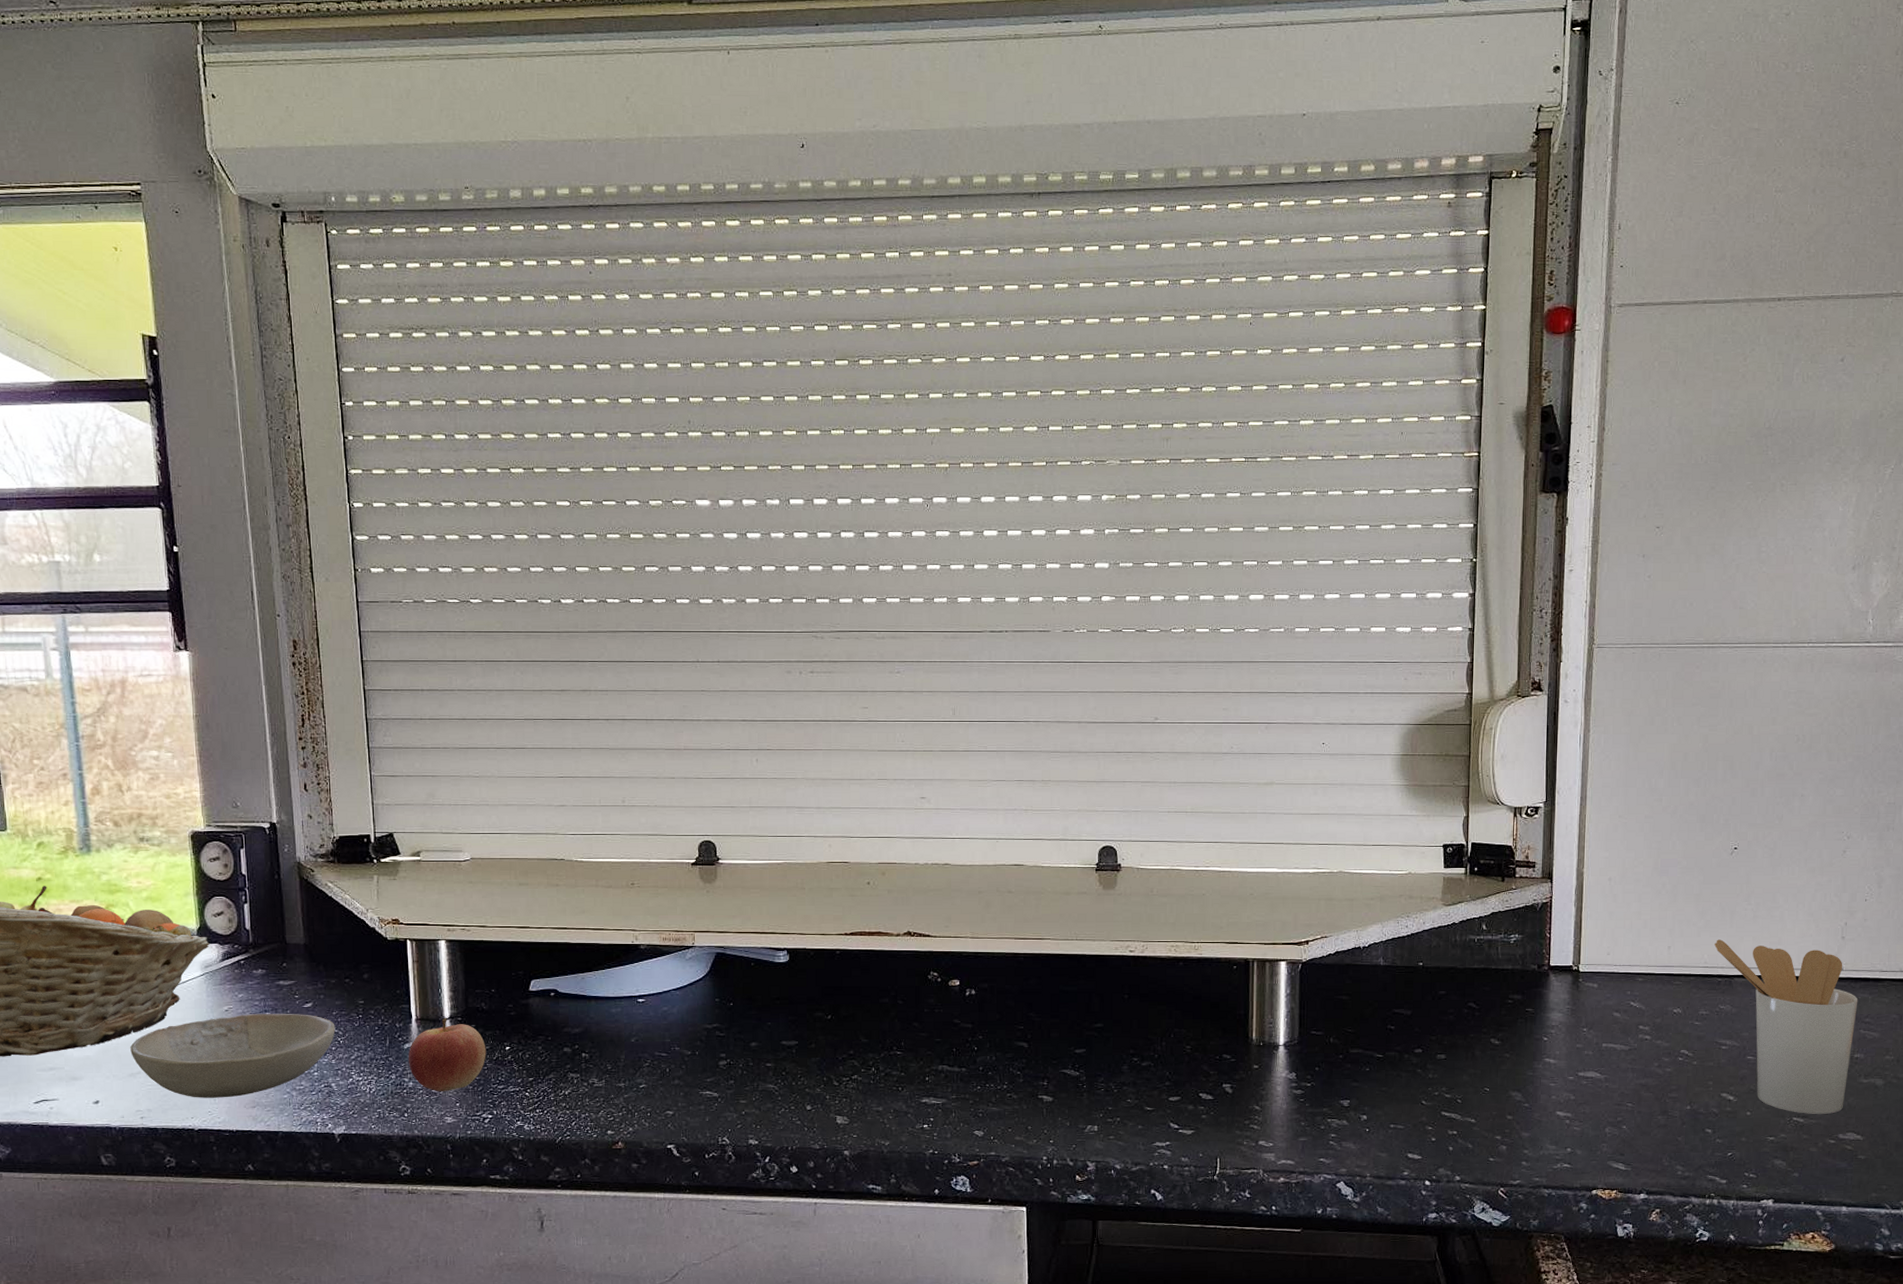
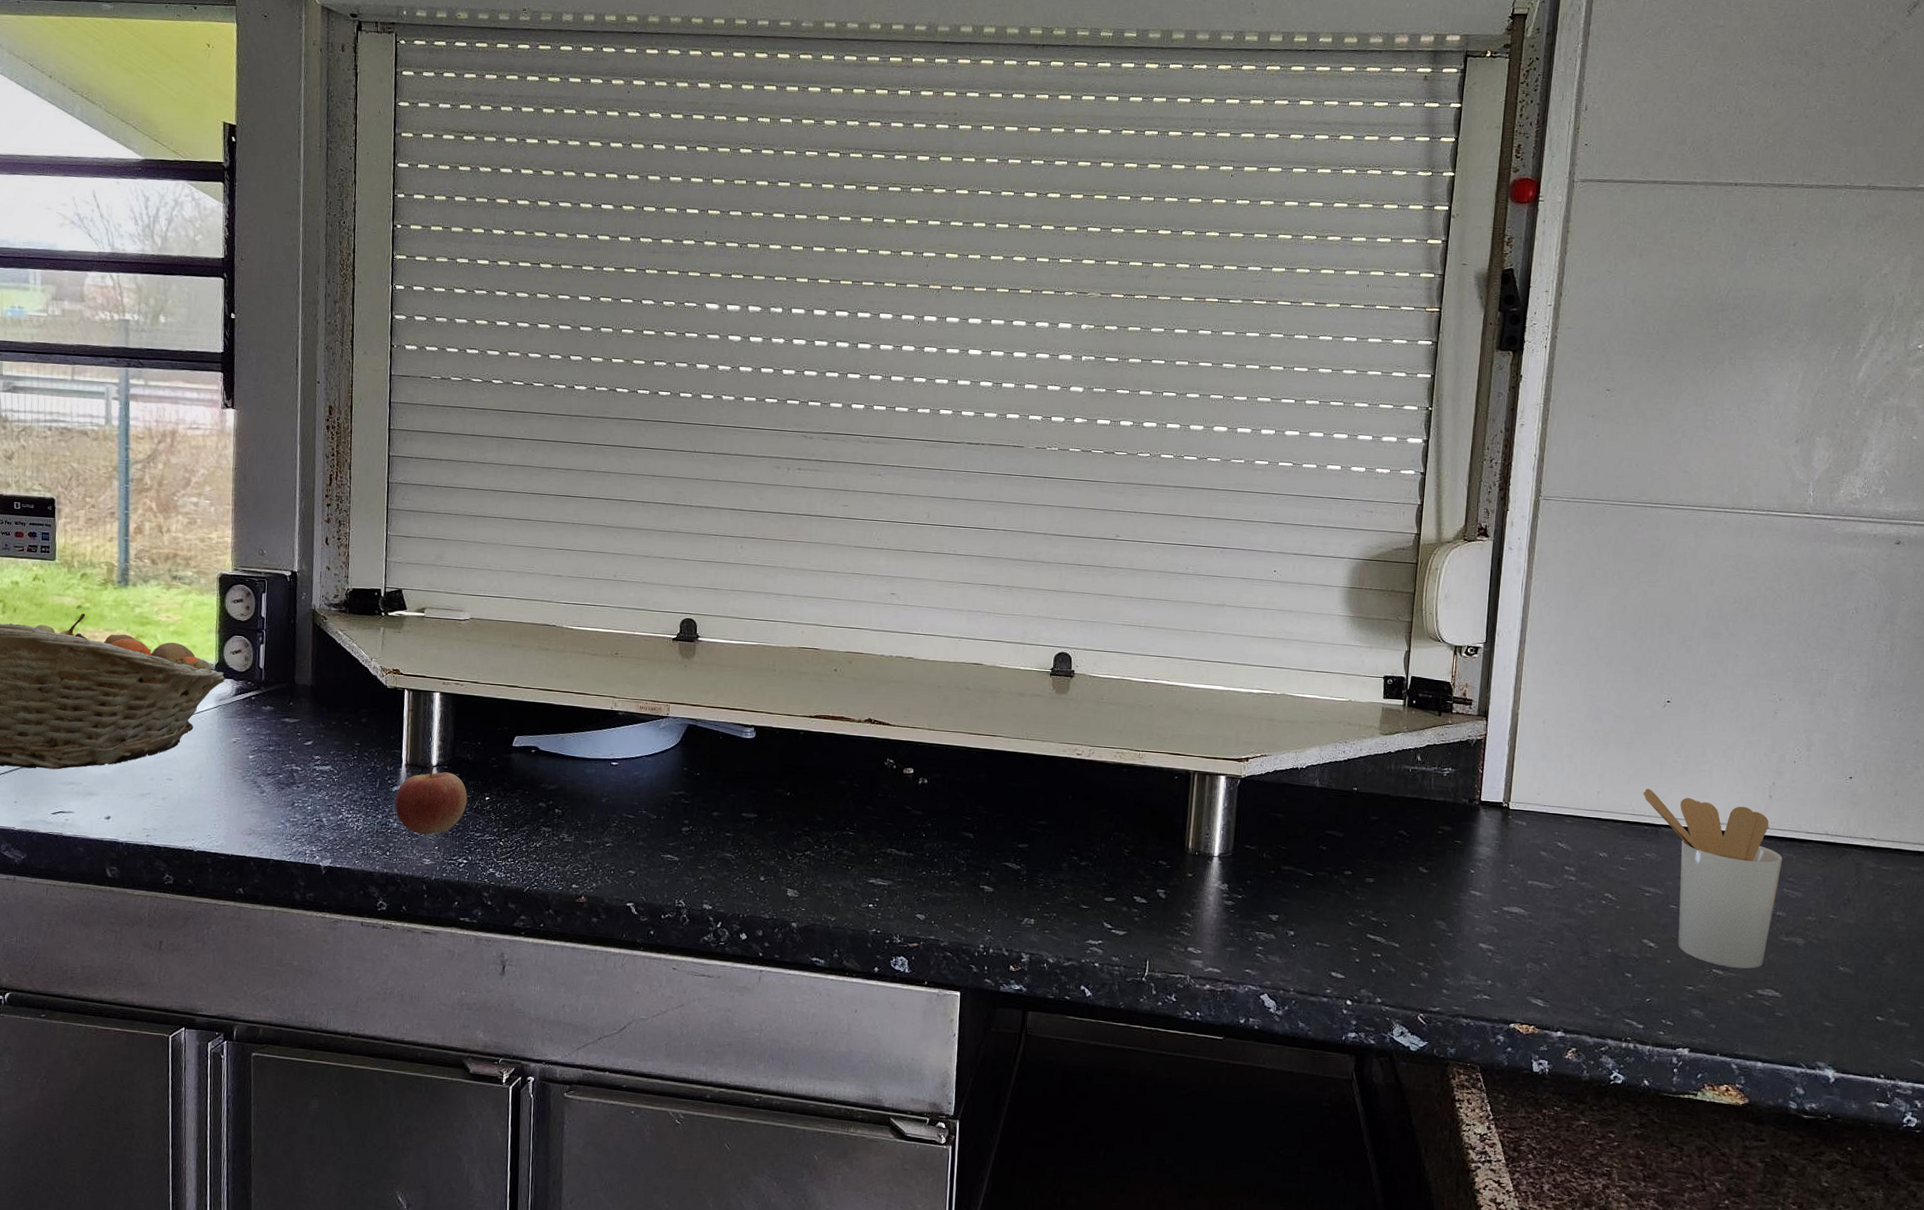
bowl: present [130,1014,336,1098] -> none [144,747,332,824]

